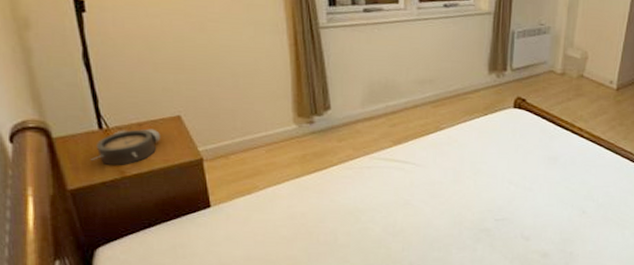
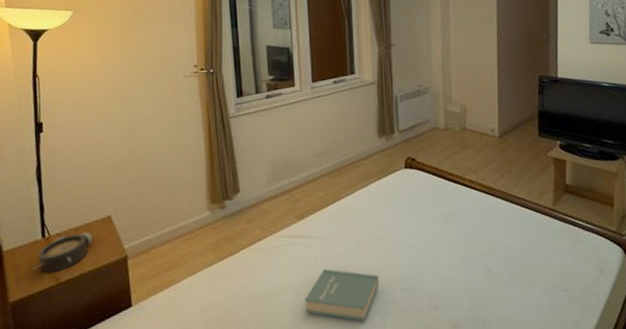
book: none [397,194,475,243] -> present [304,269,380,321]

